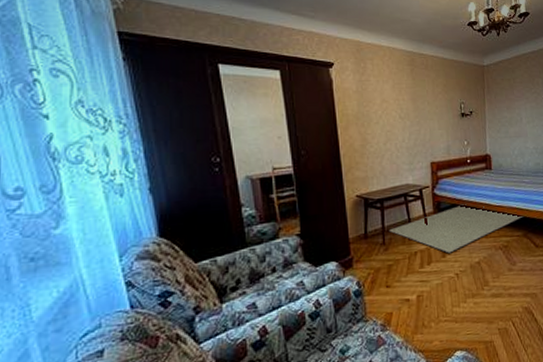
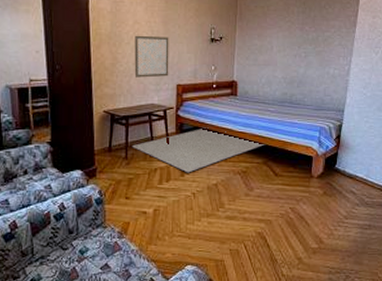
wall art: none [383,113,422,158] -> present [134,35,169,78]

